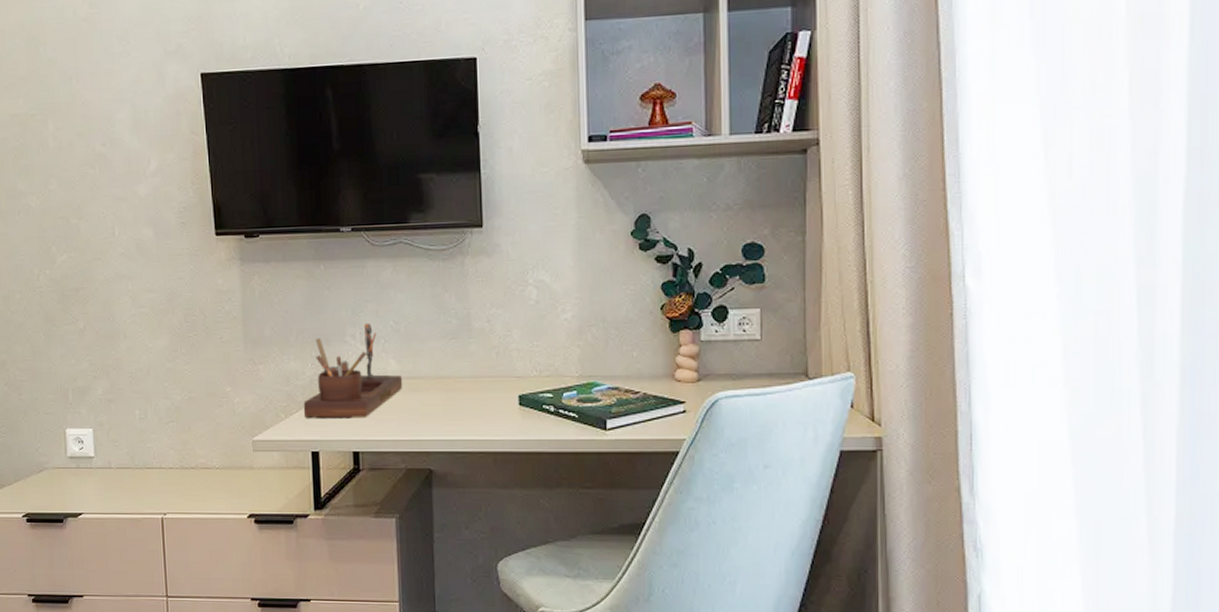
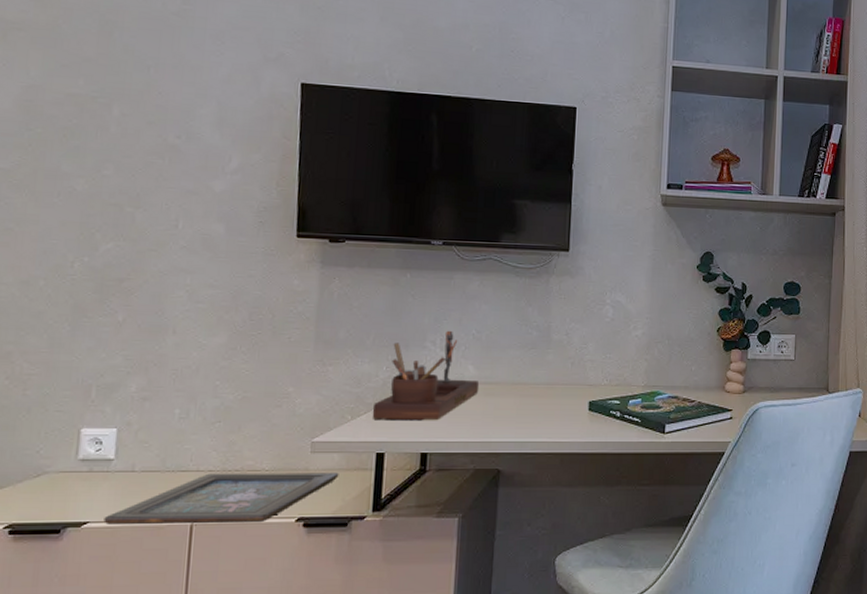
decorative tray: none [94,470,280,518] -> present [103,472,339,526]

